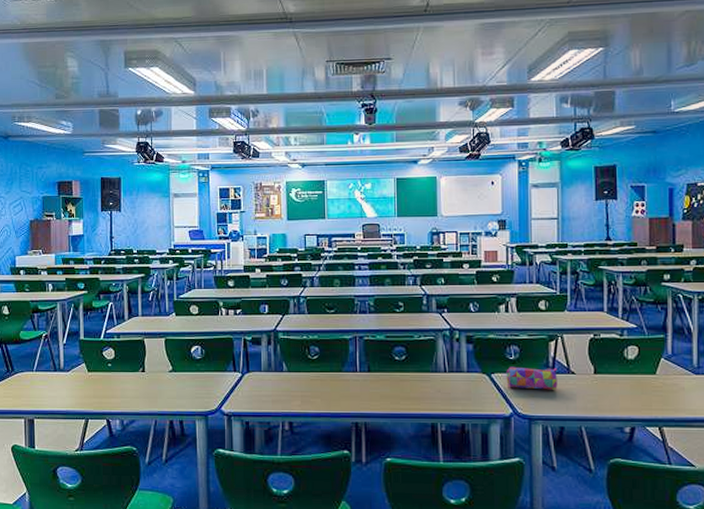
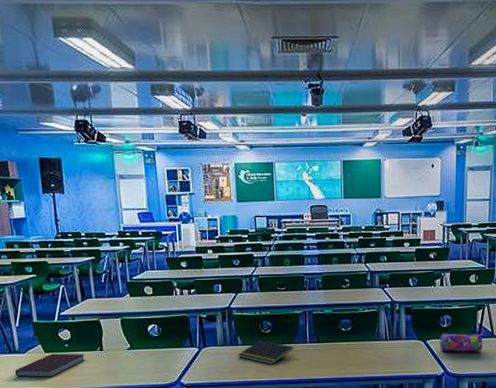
notebook: none [57,373,126,398] -> present [14,353,85,378]
notepad: none [282,367,342,395] -> present [238,341,294,365]

